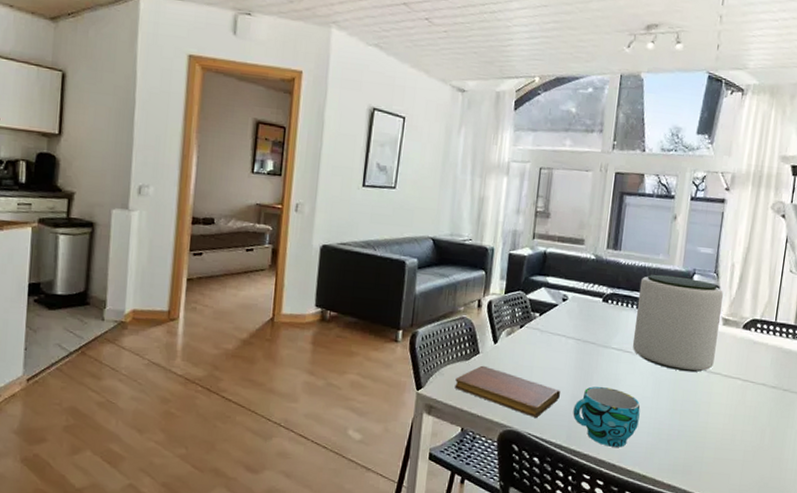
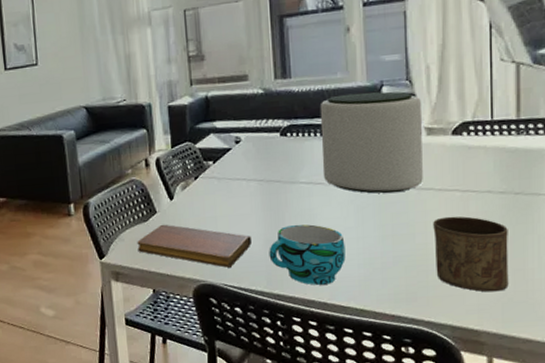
cup: none [711,401,774,476] -> present [433,216,509,293]

